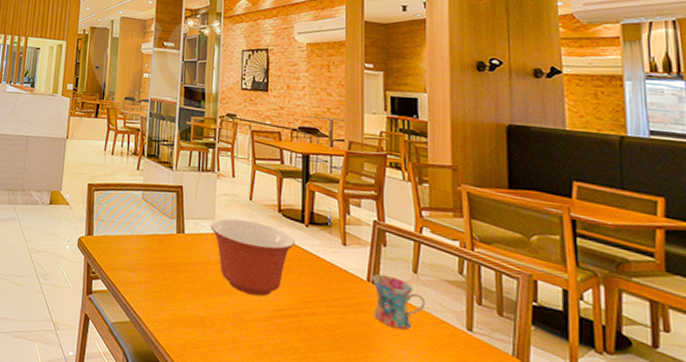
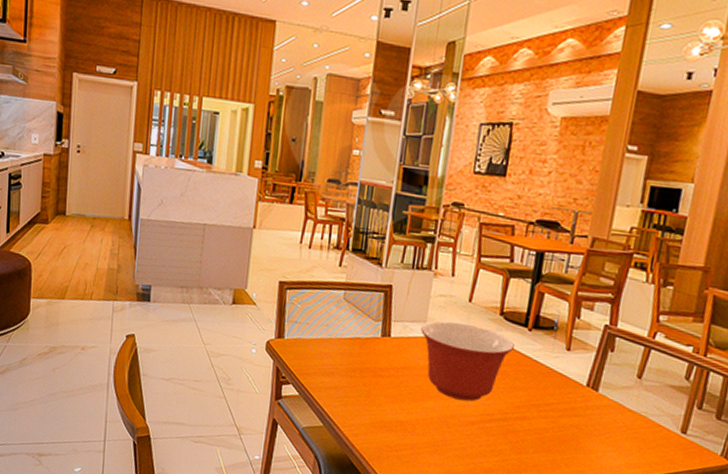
mug: present [372,274,425,330] -> none [587,379,644,433]

